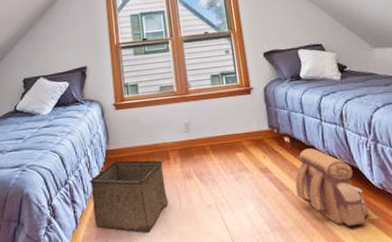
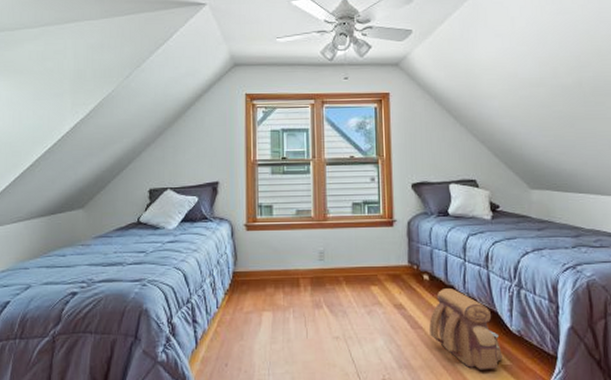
storage bin: present [89,160,169,233] -> none [212,283,294,359]

